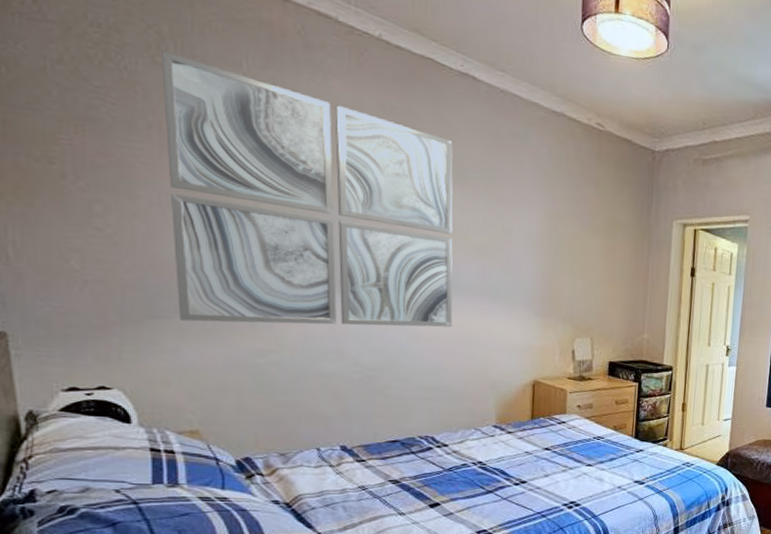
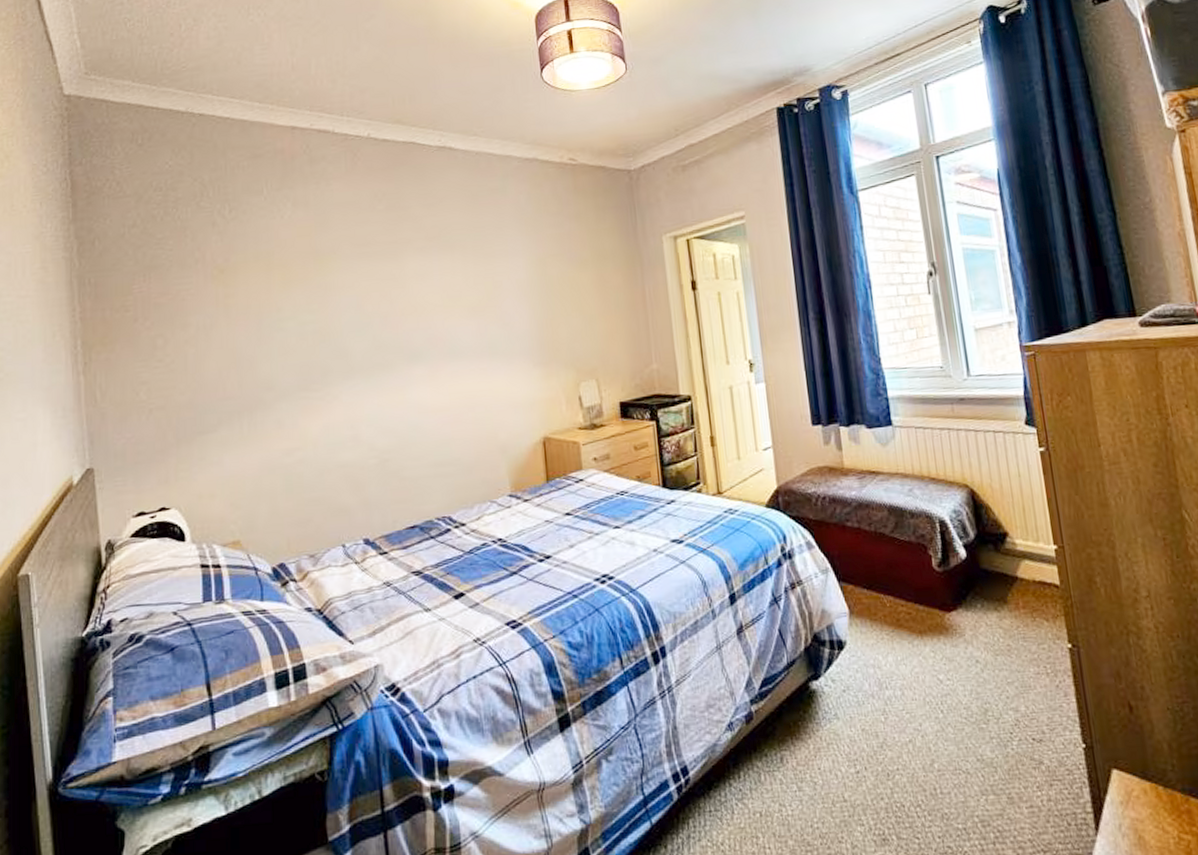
wall art: present [161,50,453,328] -> none [204,196,457,432]

